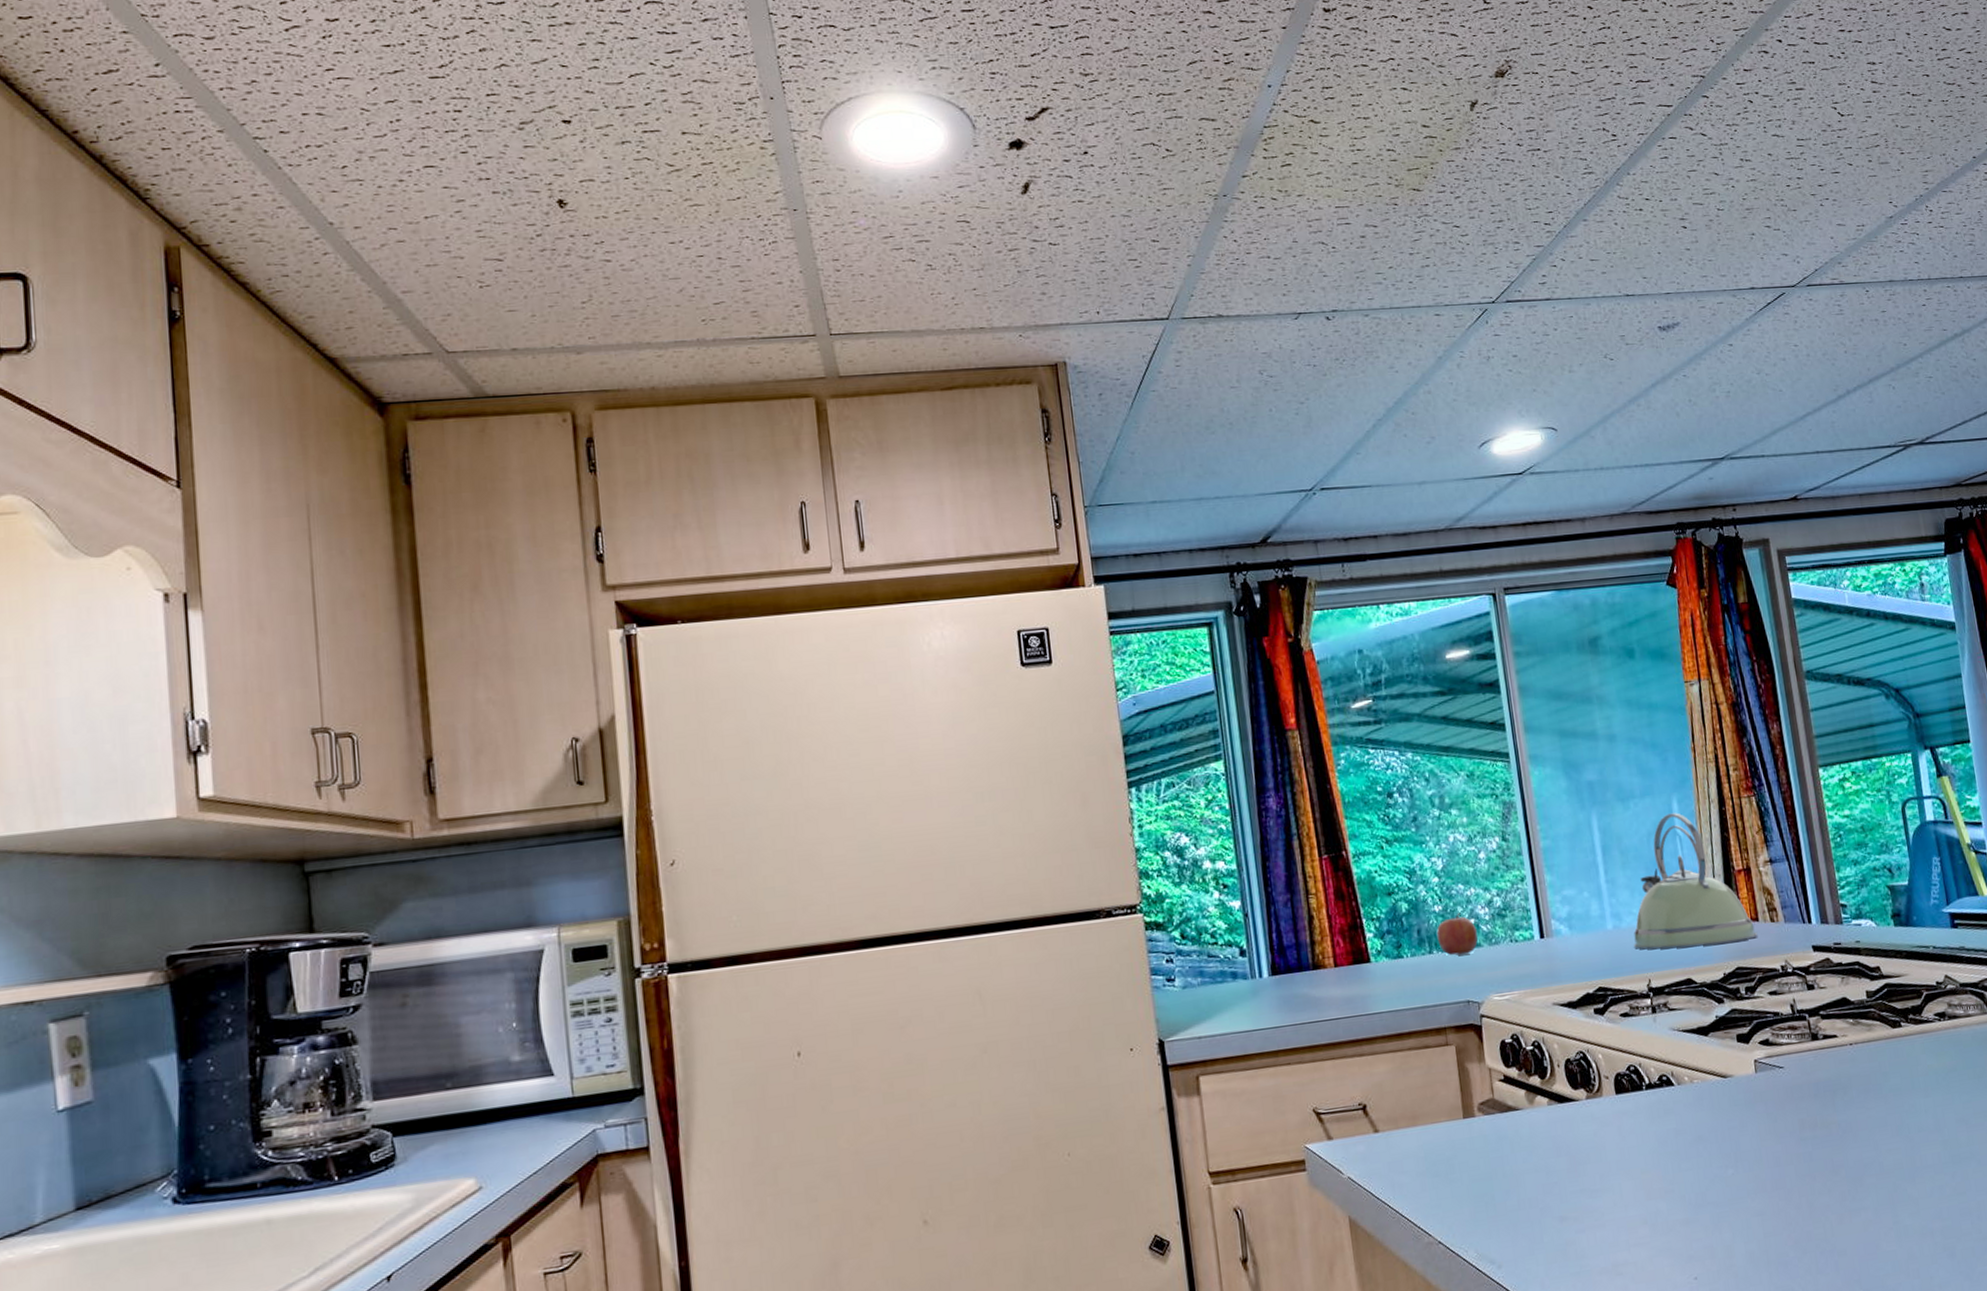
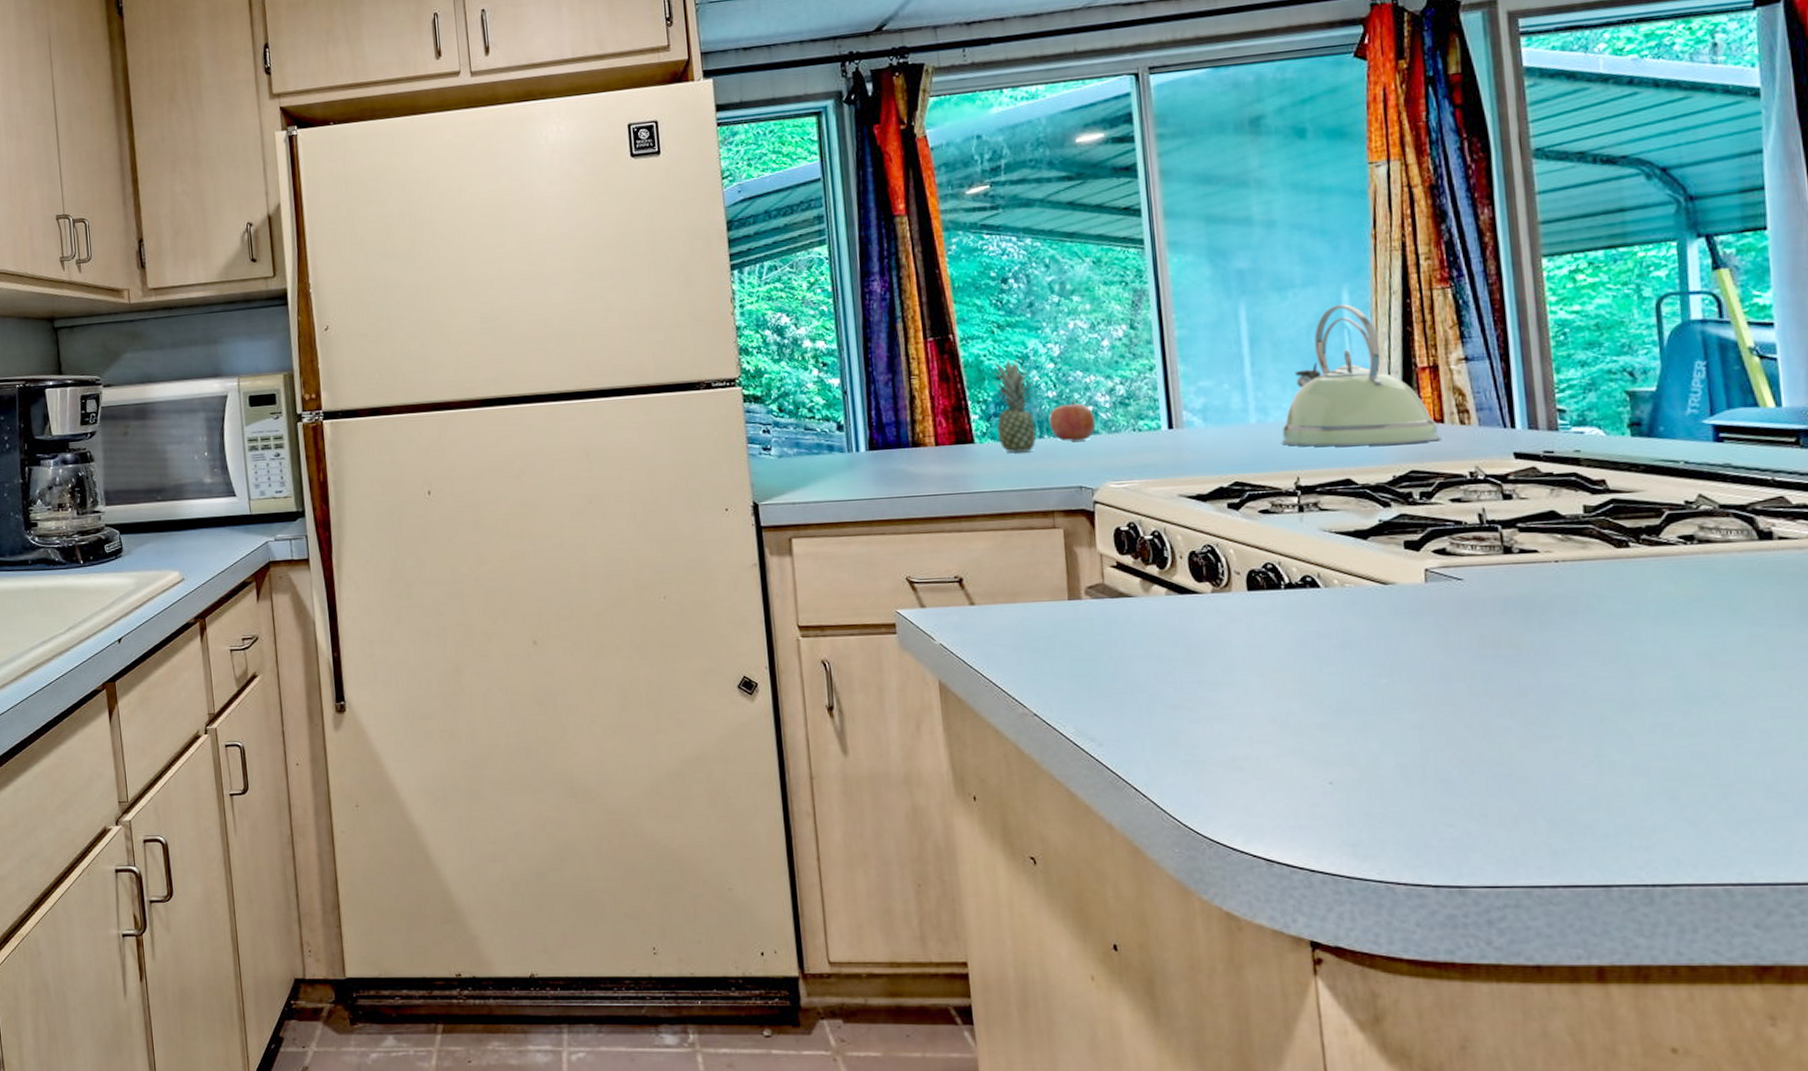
fruit: none [1383,873,1427,971] -> present [993,358,1037,453]

